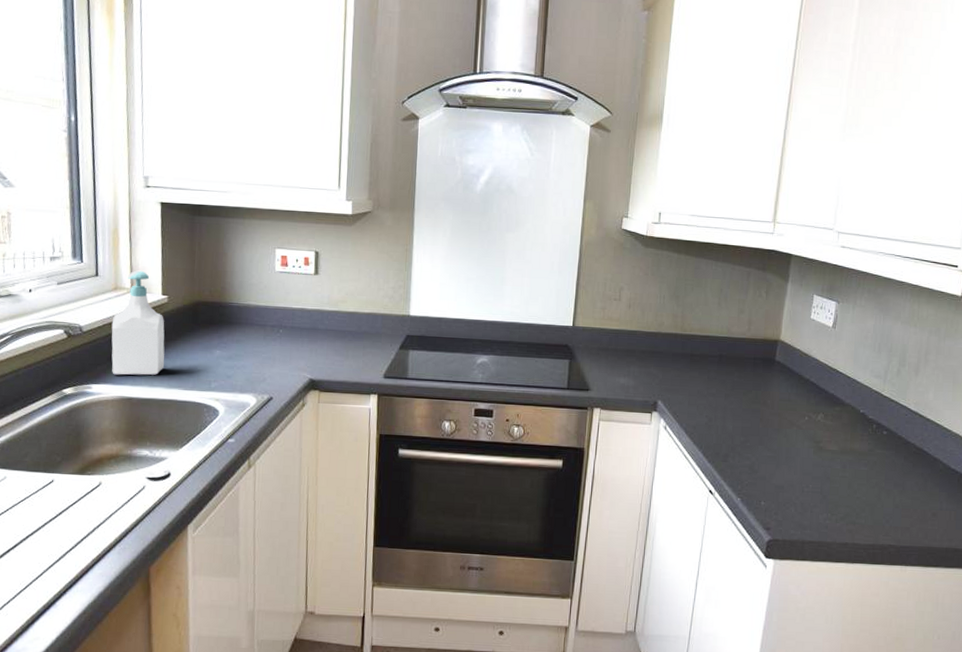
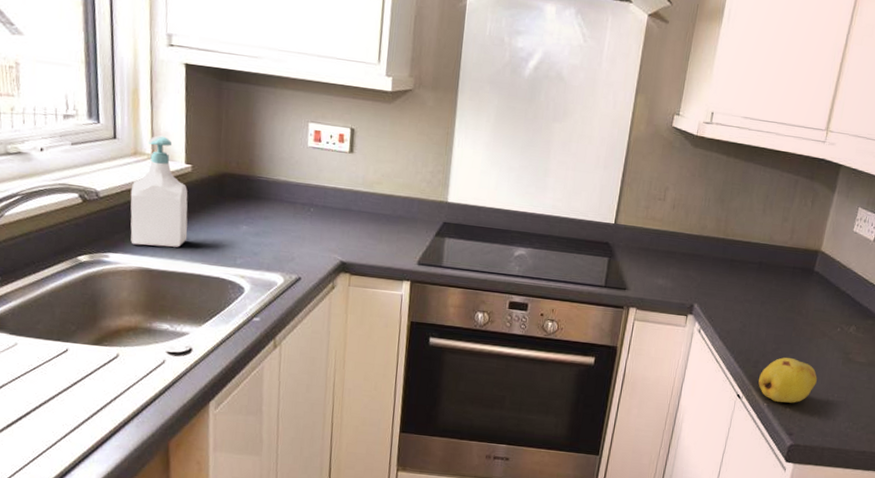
fruit: none [730,449,790,497] -> present [758,357,817,403]

